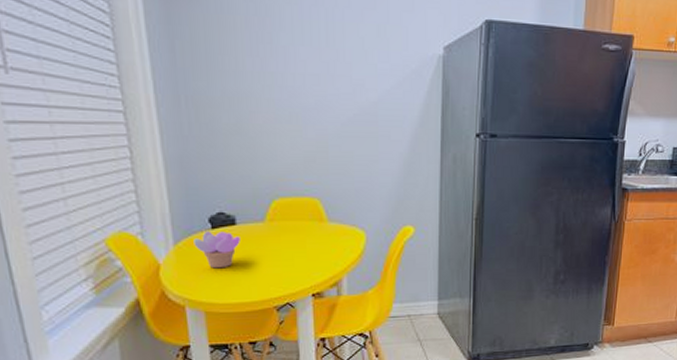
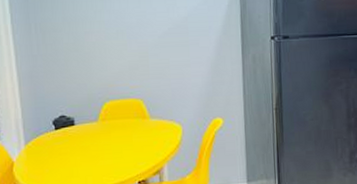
succulent plant: present [193,231,240,269] -> none [41,131,78,163]

